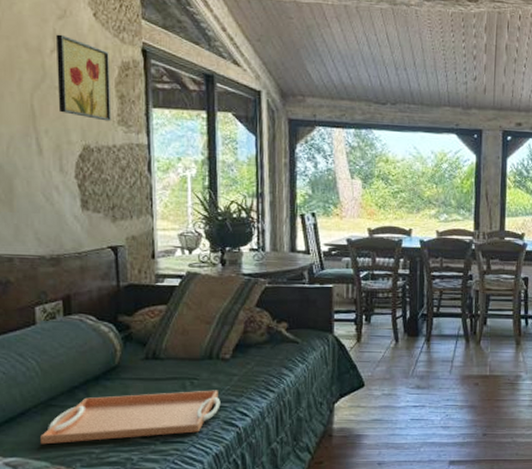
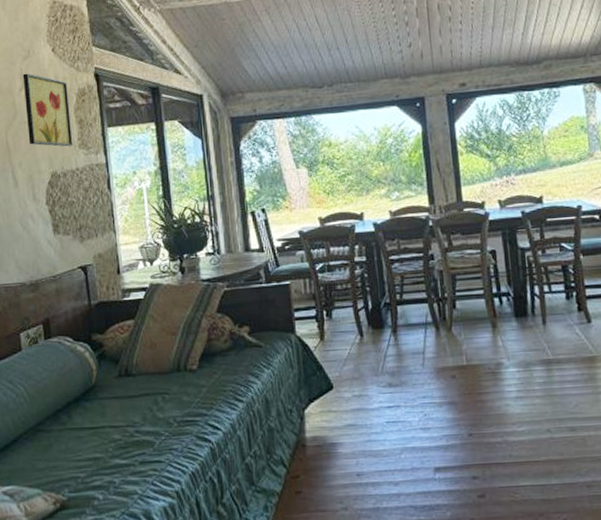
serving tray: present [40,390,221,445] -> none [32,403,192,472]

